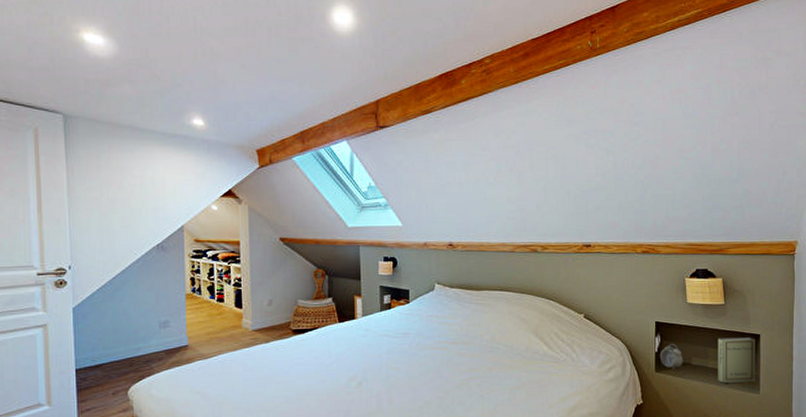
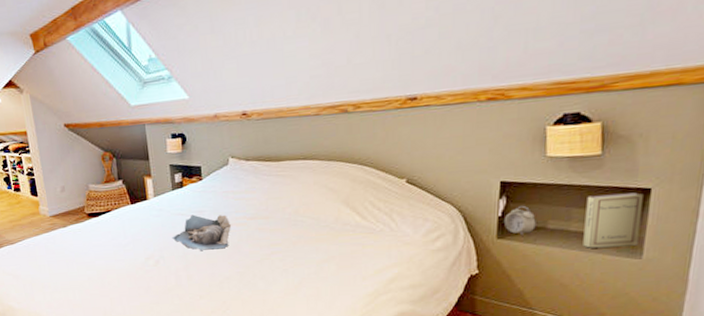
cat: none [376,336,435,373] -> present [172,214,232,250]

